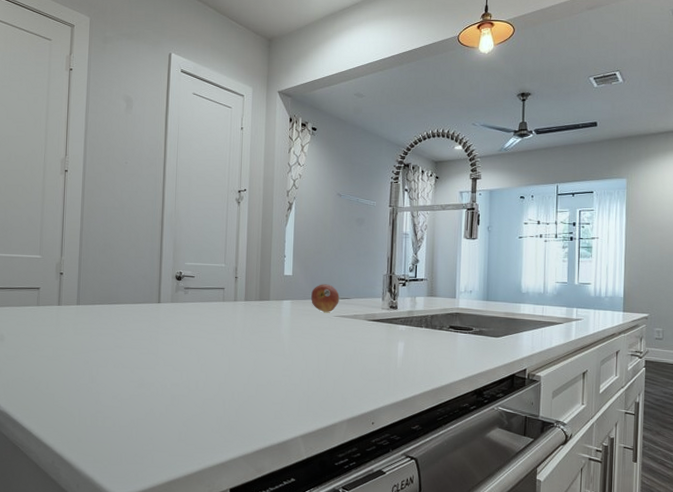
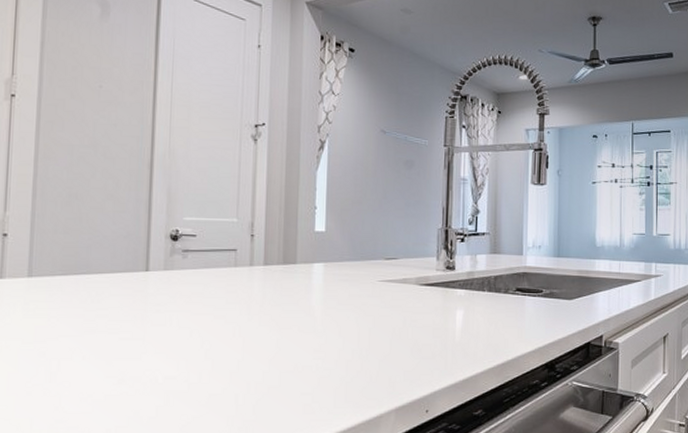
fruit: present [311,284,339,312] -> none [349,241,385,276]

